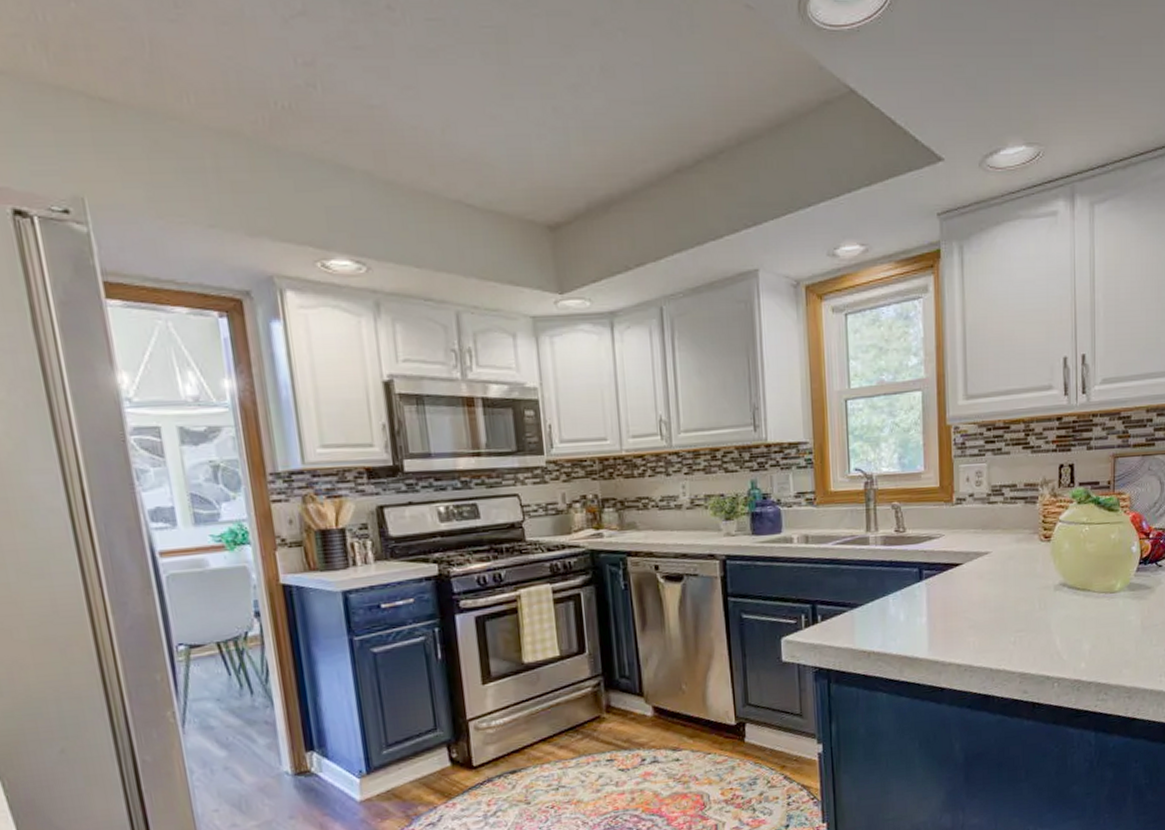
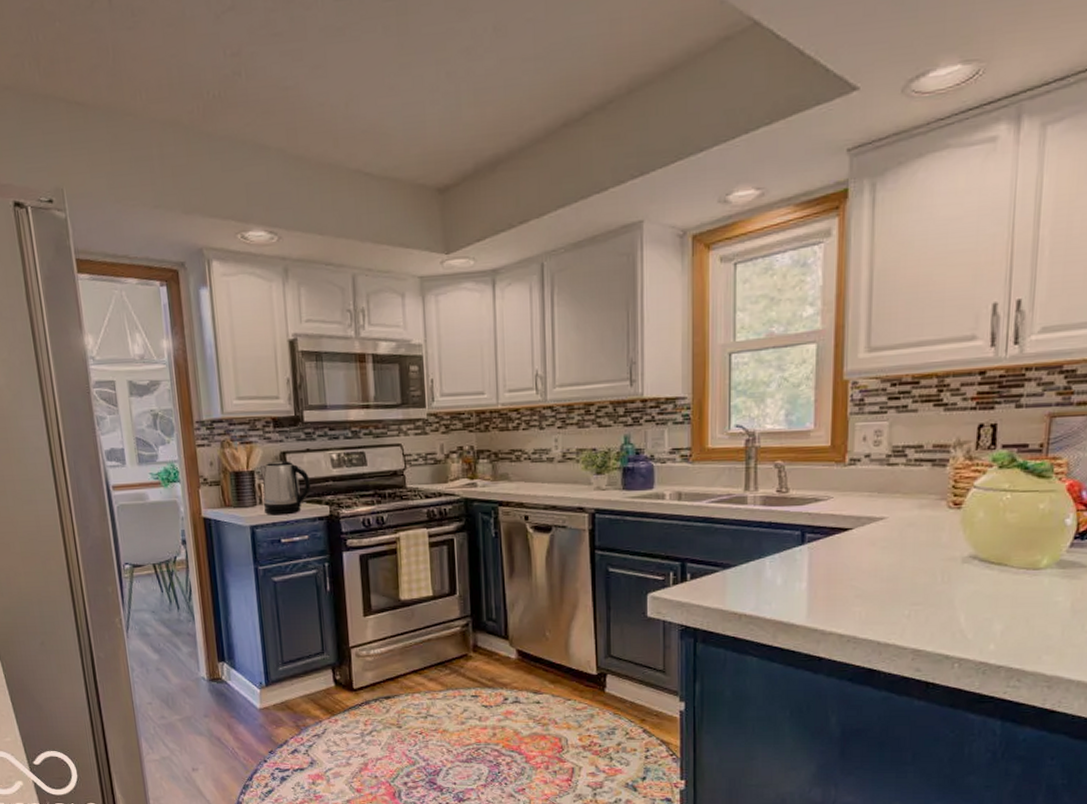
kettle: none [352,515,416,578] -> present [259,460,311,516]

